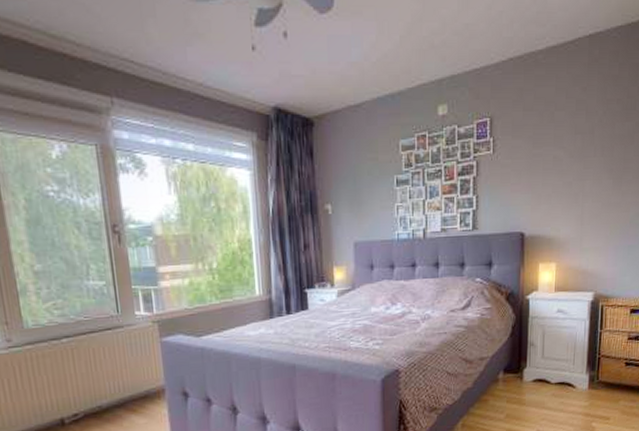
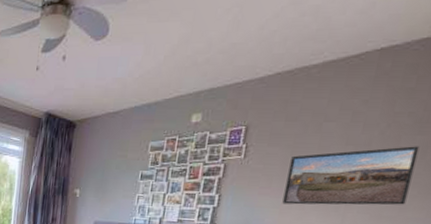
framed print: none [532,132,629,200] -> present [282,146,420,205]

